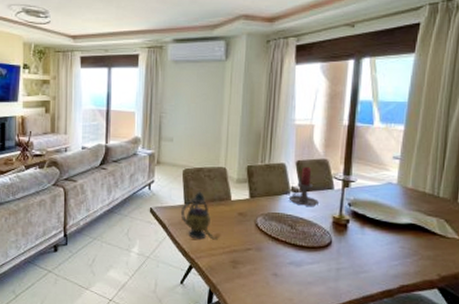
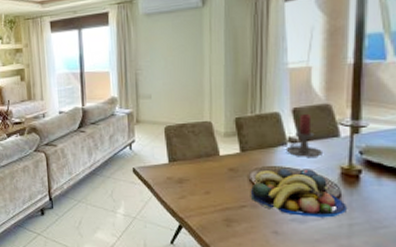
teapot: present [180,190,219,240] -> none [165,147,209,198]
fruit bowl: none [255,214,336,262] -> present [250,167,346,218]

